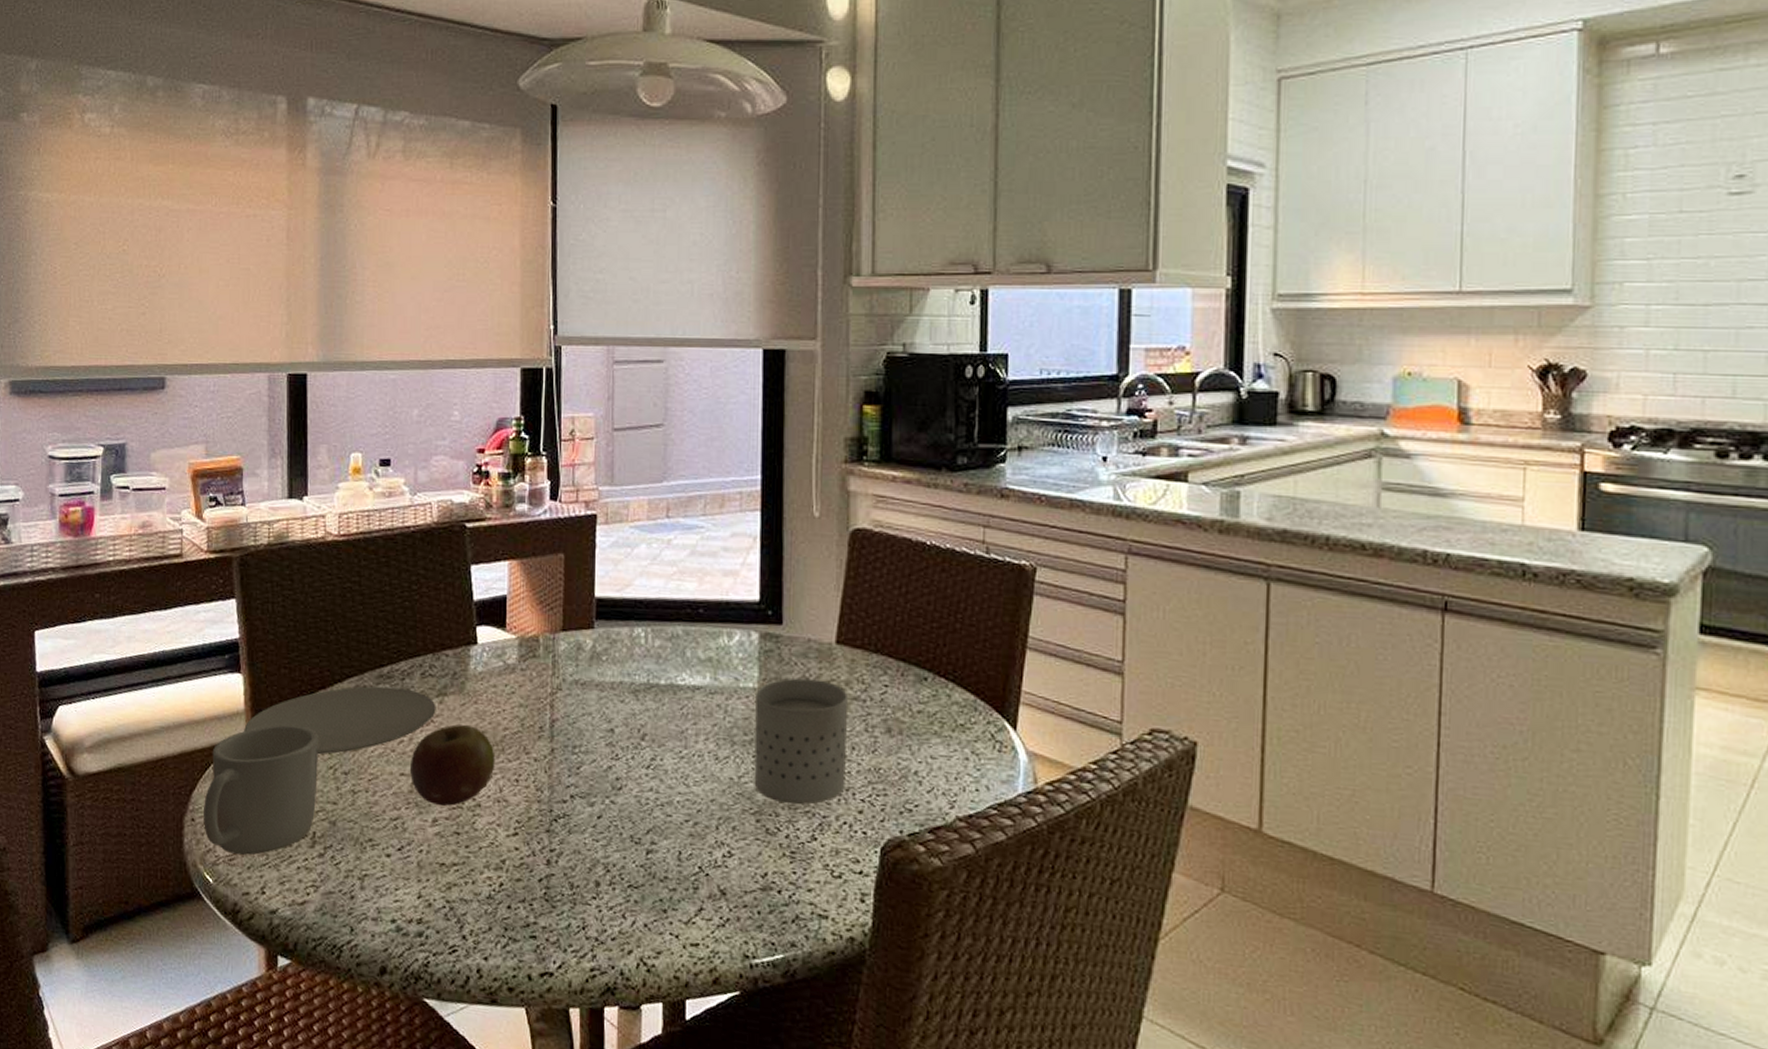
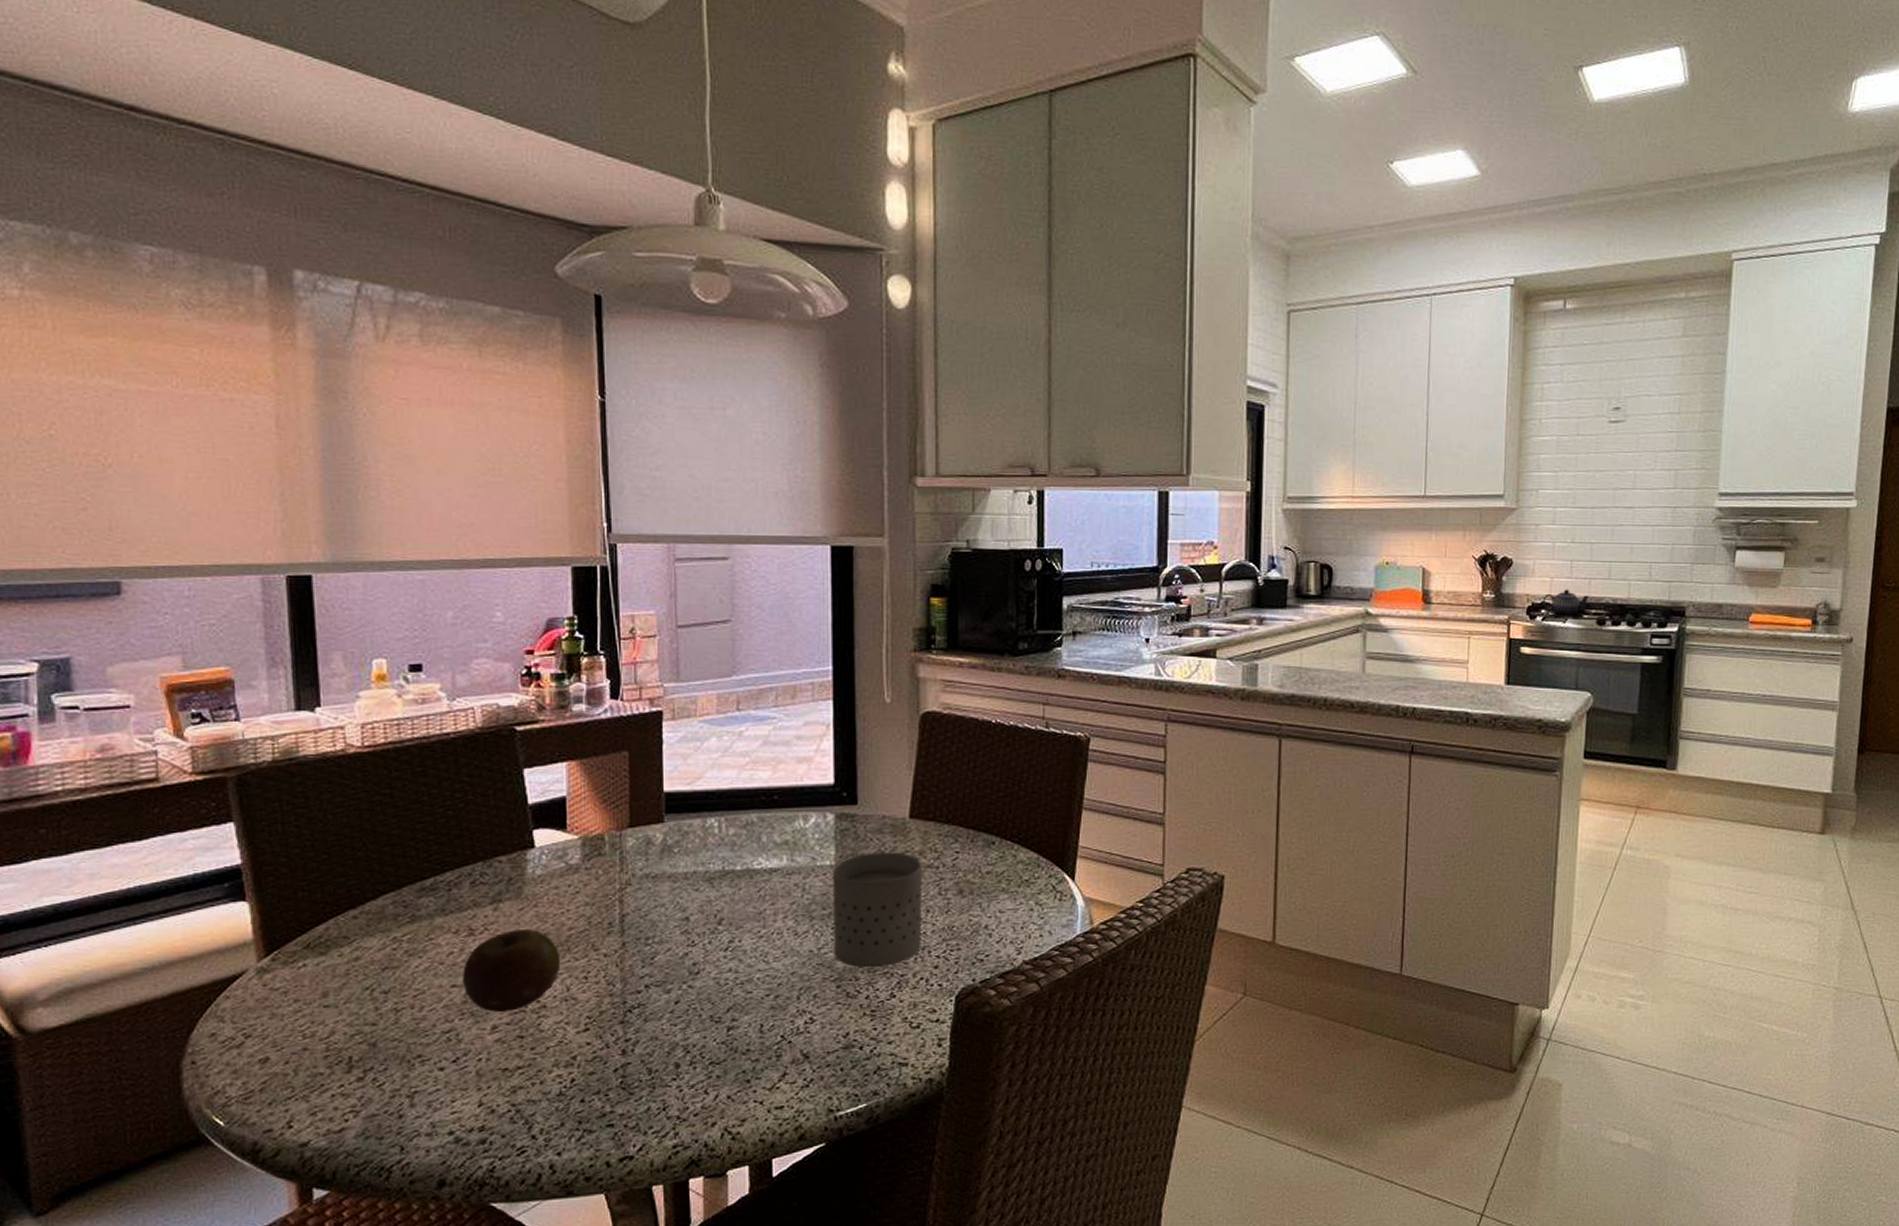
mug: present [202,724,318,855] -> none [206,949,351,1092]
plate: present [244,686,436,755] -> none [254,899,490,977]
teapot: none [1631,410,1703,447] -> present [1542,589,1589,618]

